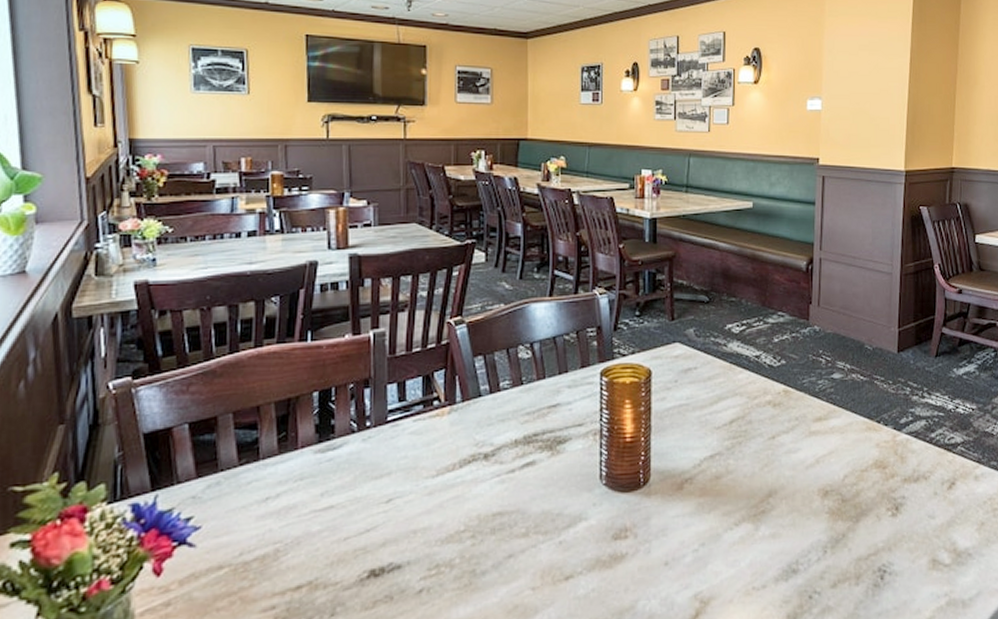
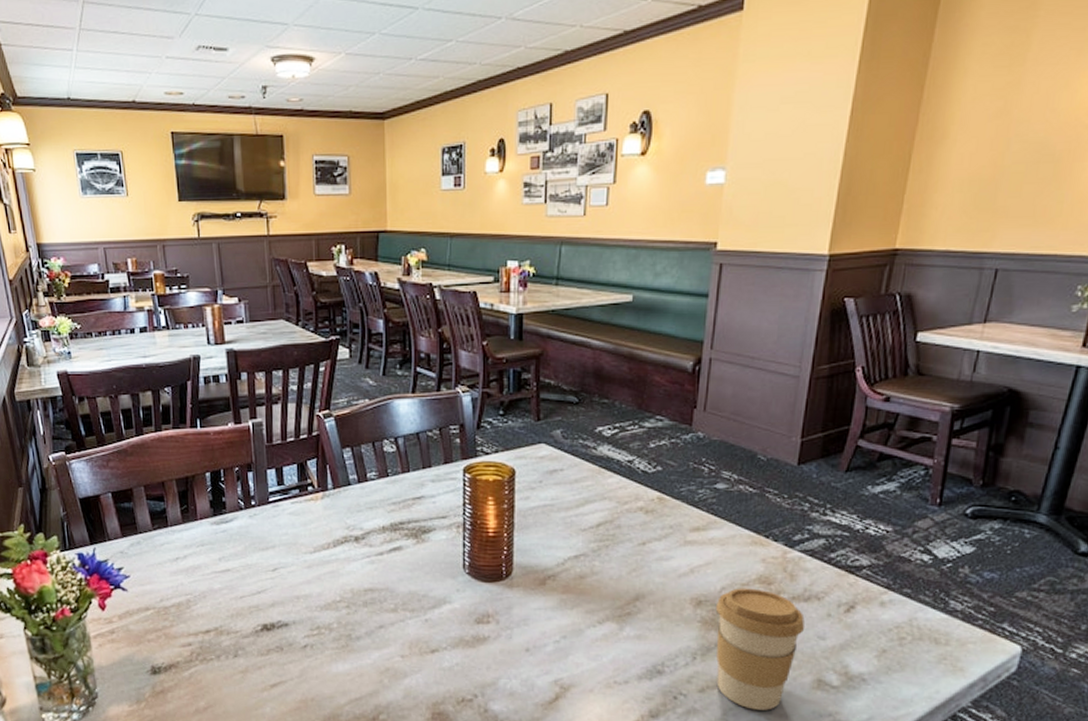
coffee cup: none [840,473,918,600] -> present [715,588,806,710]

